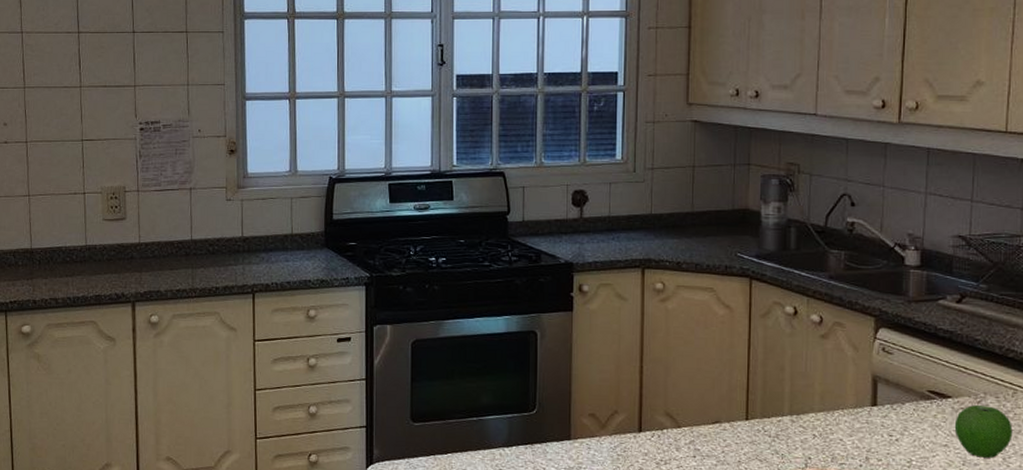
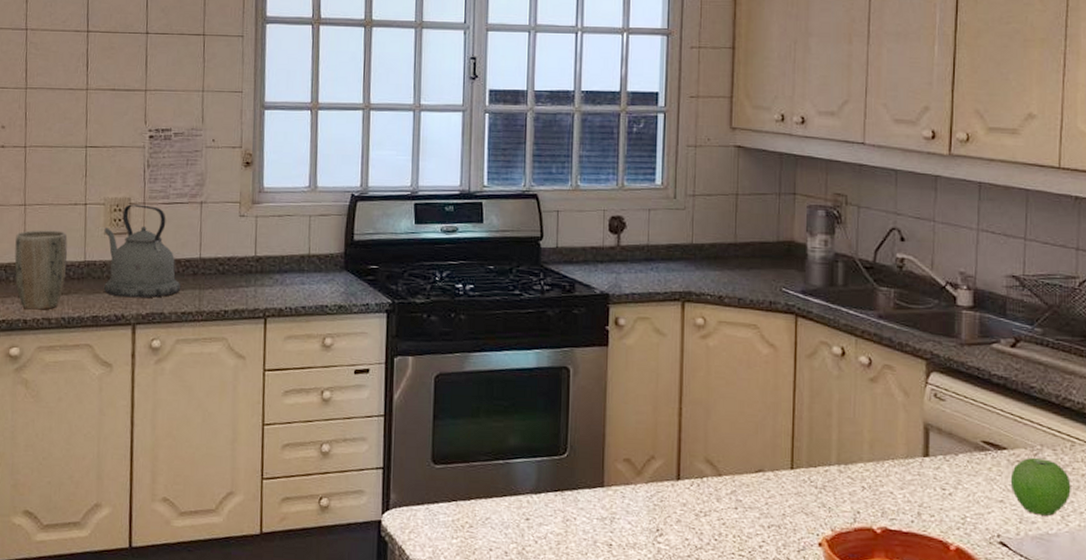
plant pot: none [22,218,70,291] -> present [14,230,68,310]
kettle: none [102,192,174,278] -> present [103,204,180,298]

